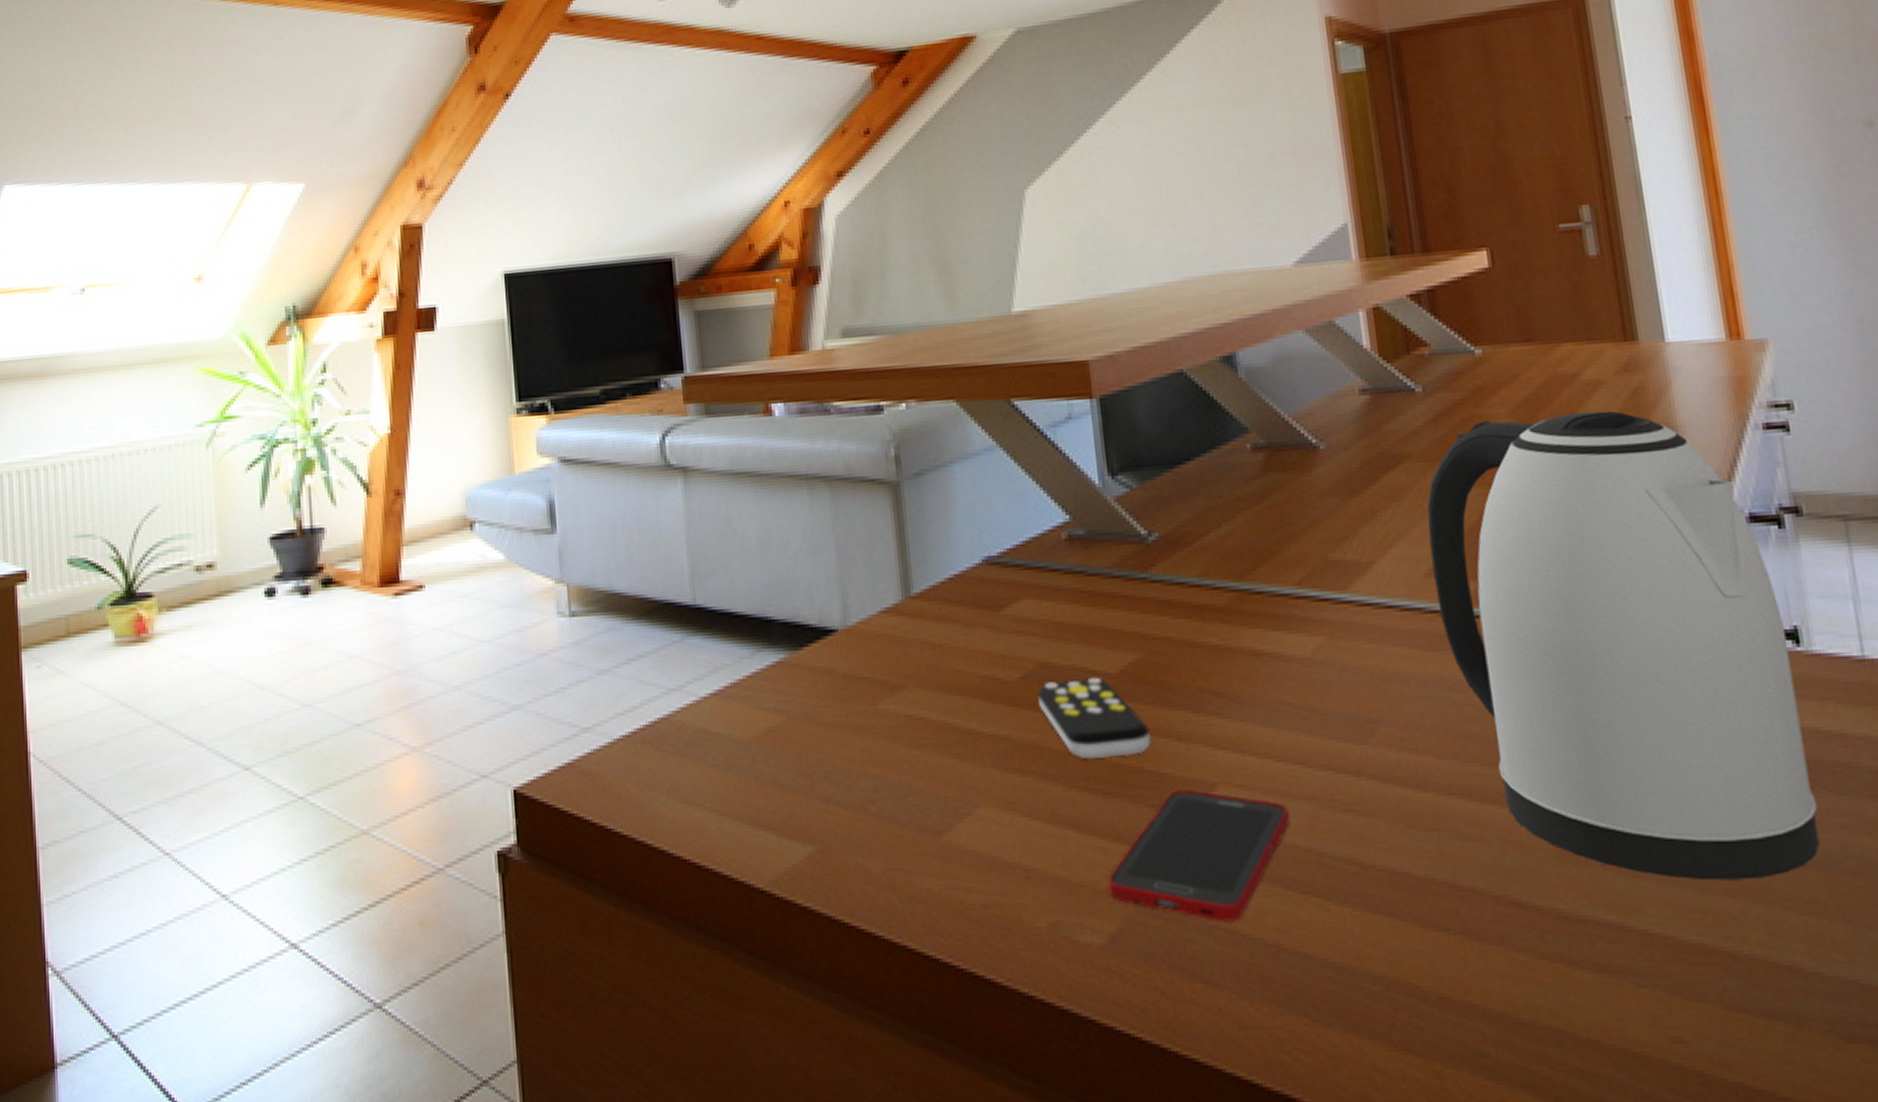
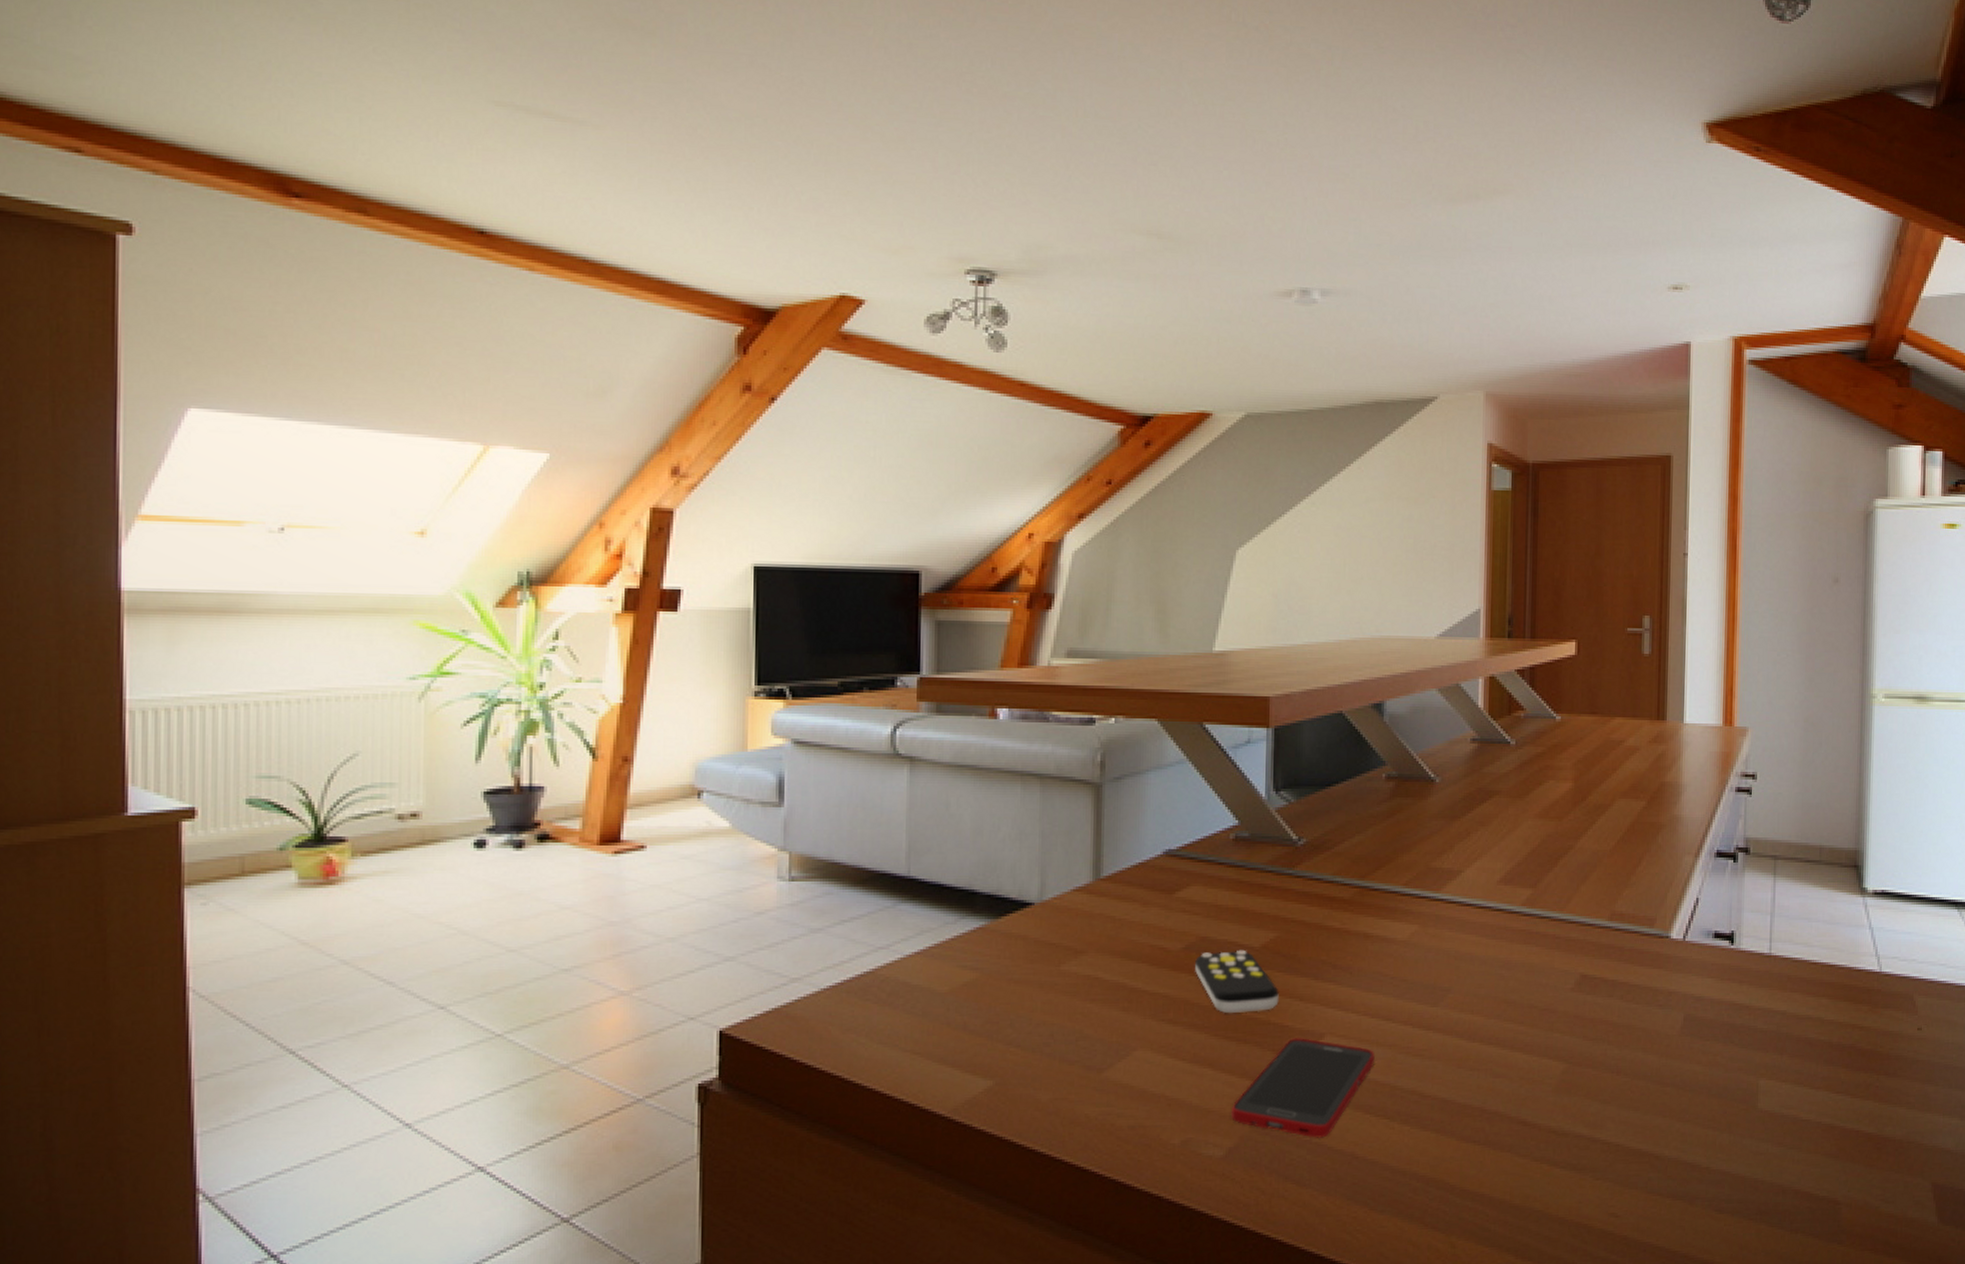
kettle: present [1426,411,1820,881] -> none [1503,769,1726,1106]

